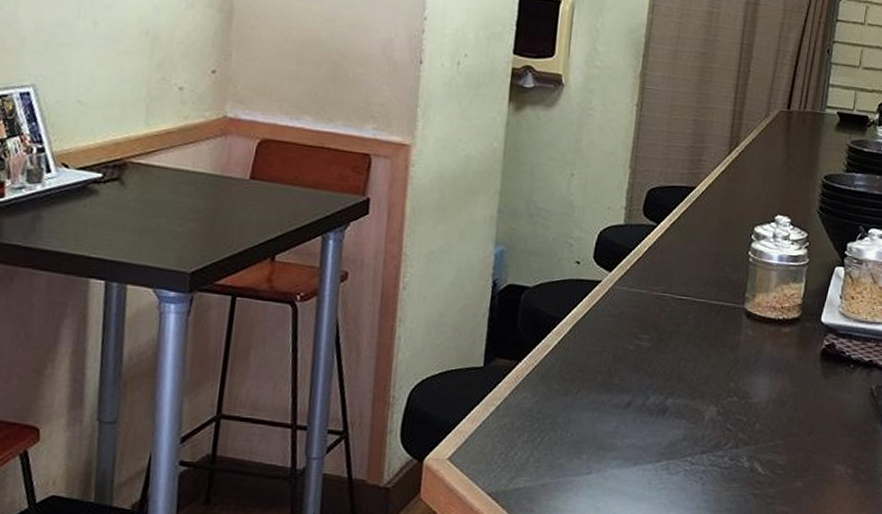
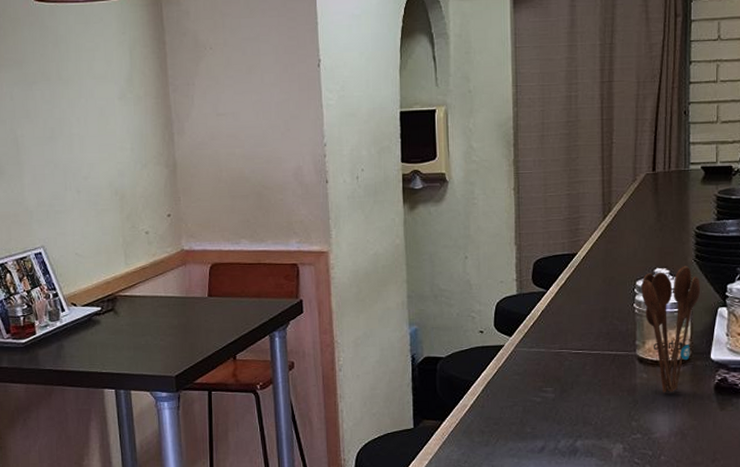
utensil holder: none [758,216,821,354] -> present [640,265,701,393]

